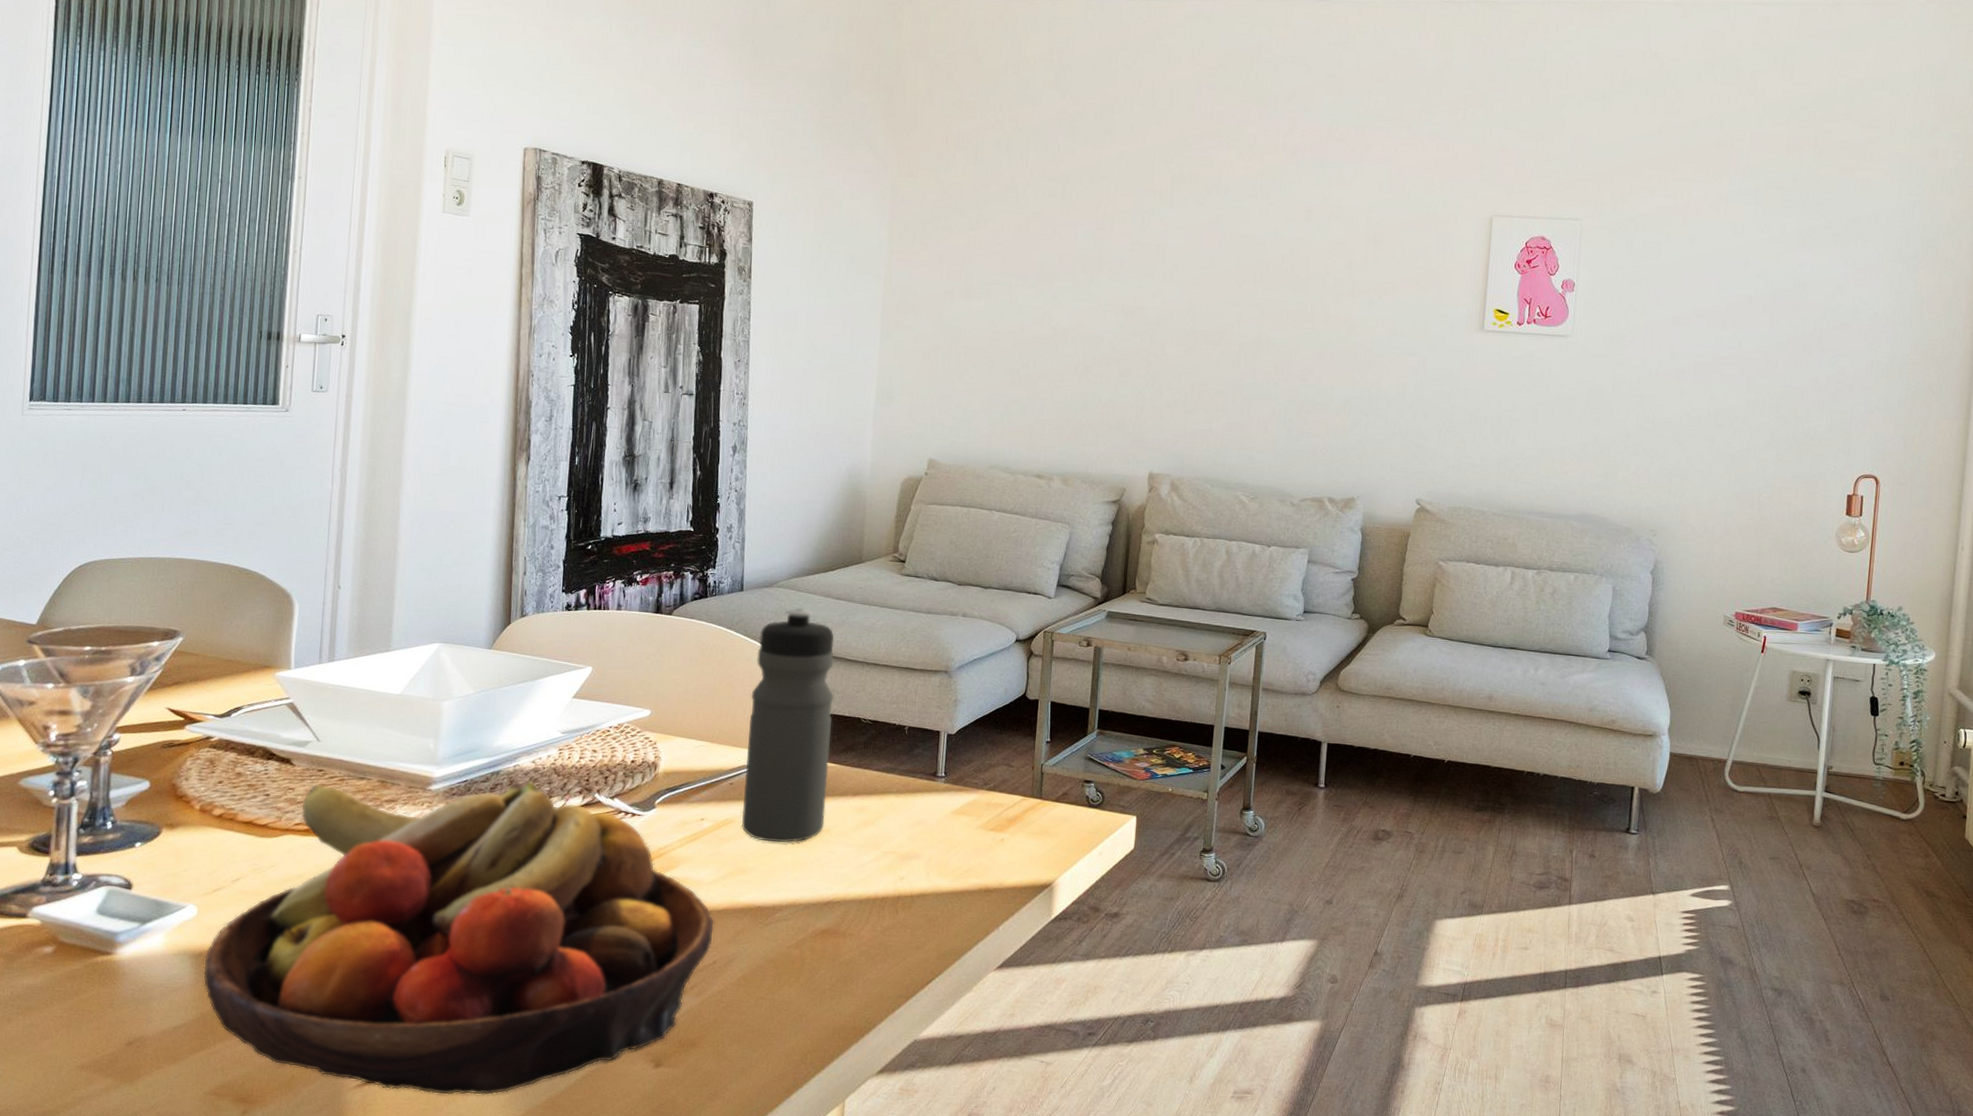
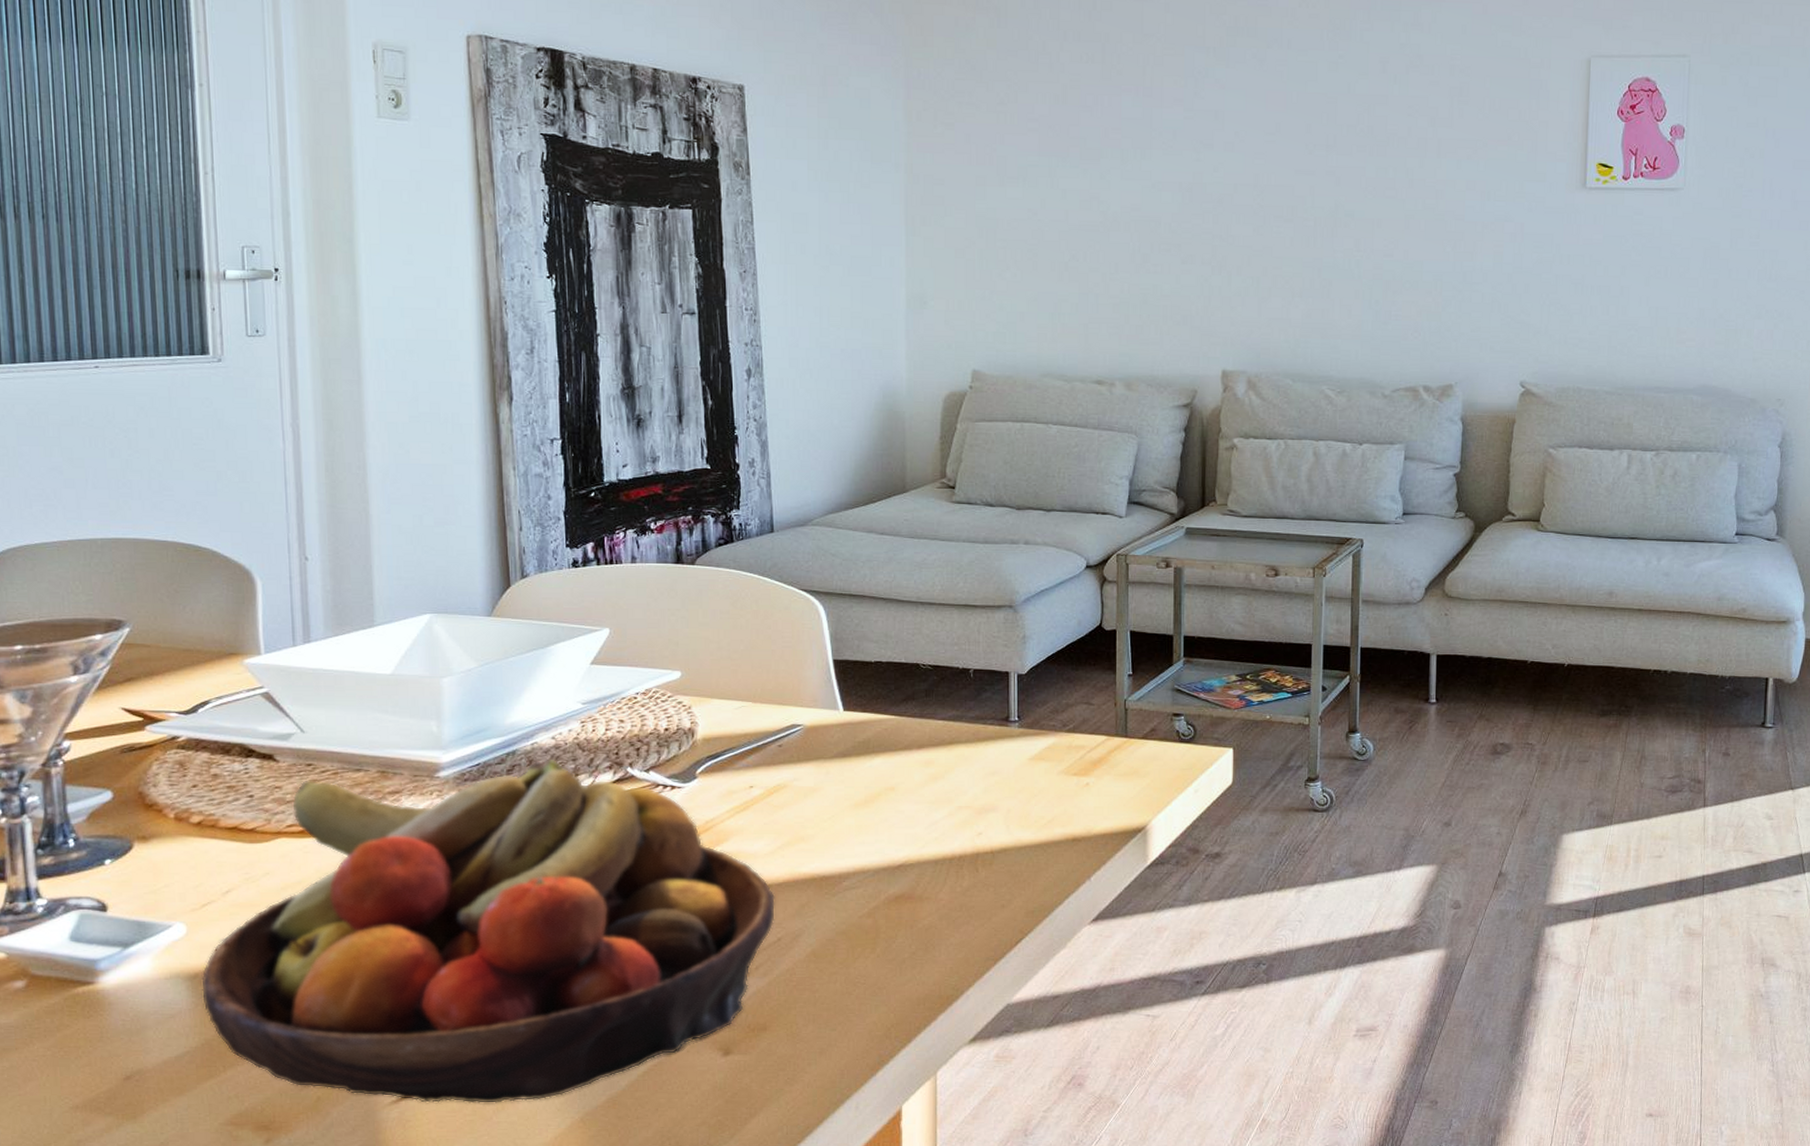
water bottle: present [742,608,835,843] -> none [793,547,888,806]

